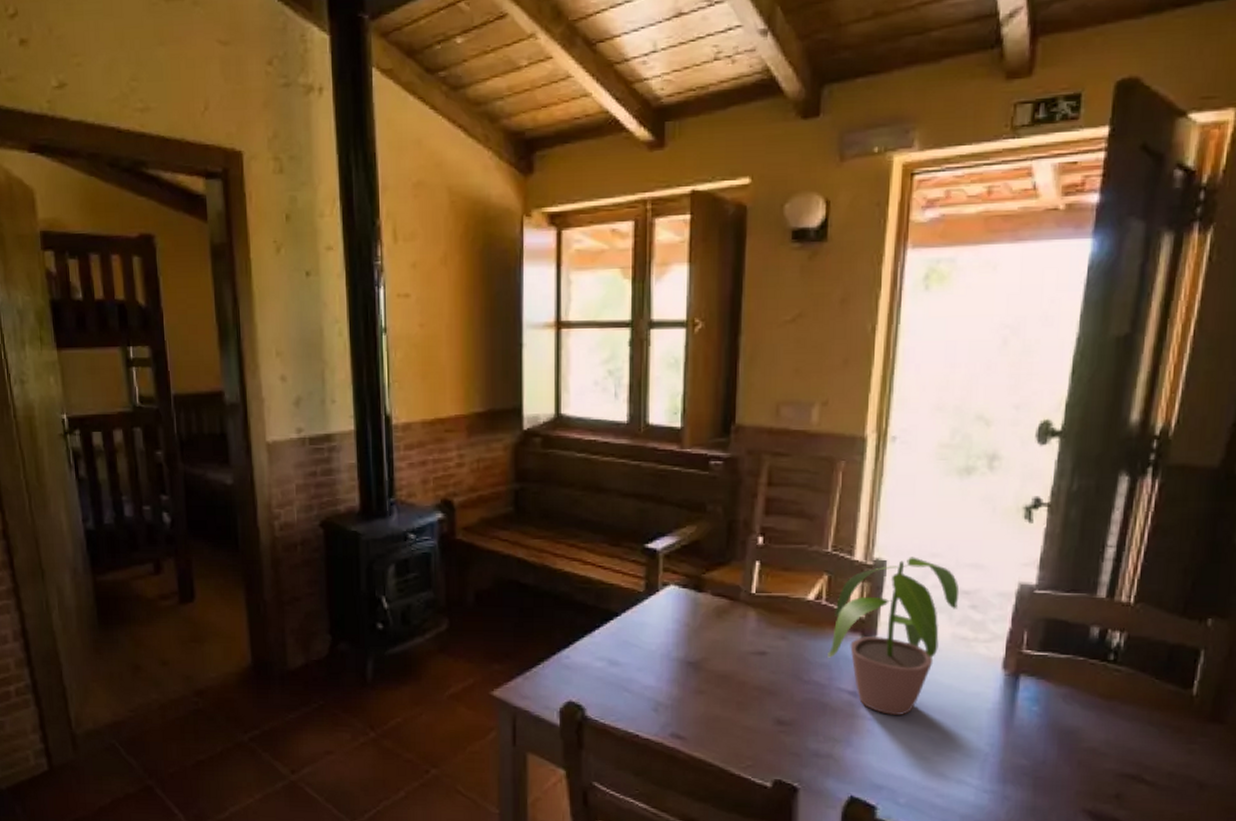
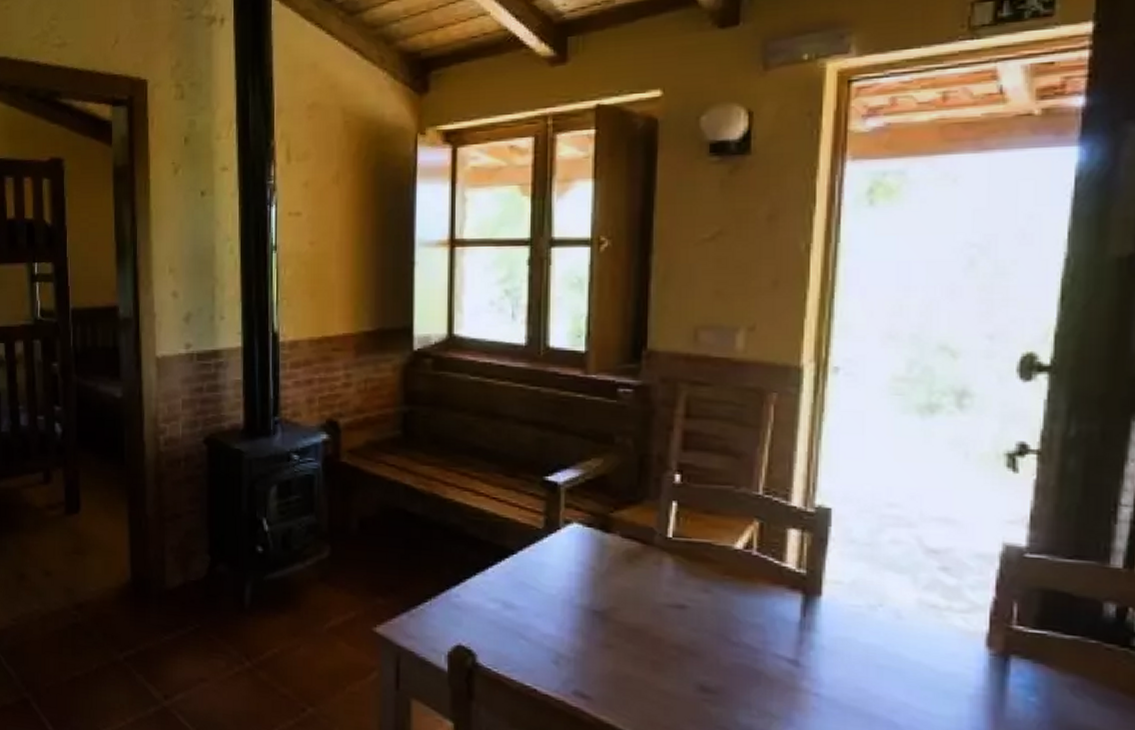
potted plant: present [828,557,960,715] -> none [761,505,926,693]

